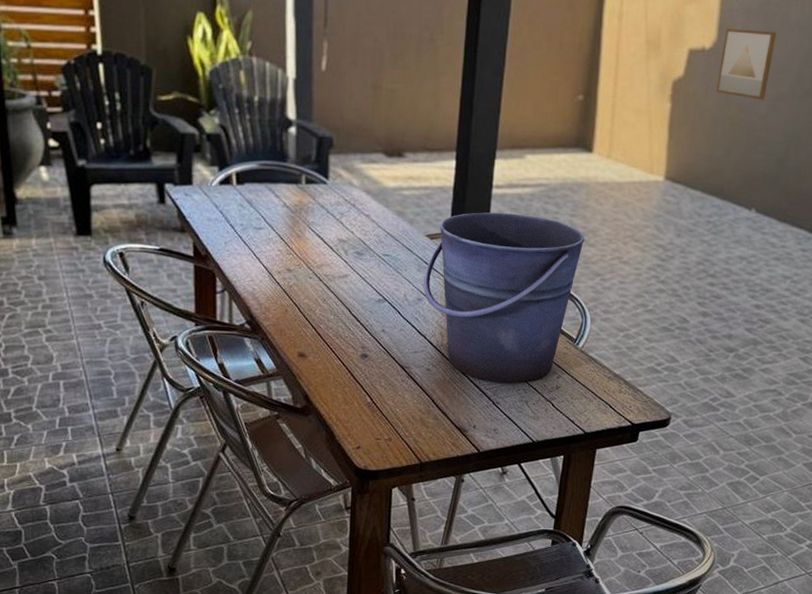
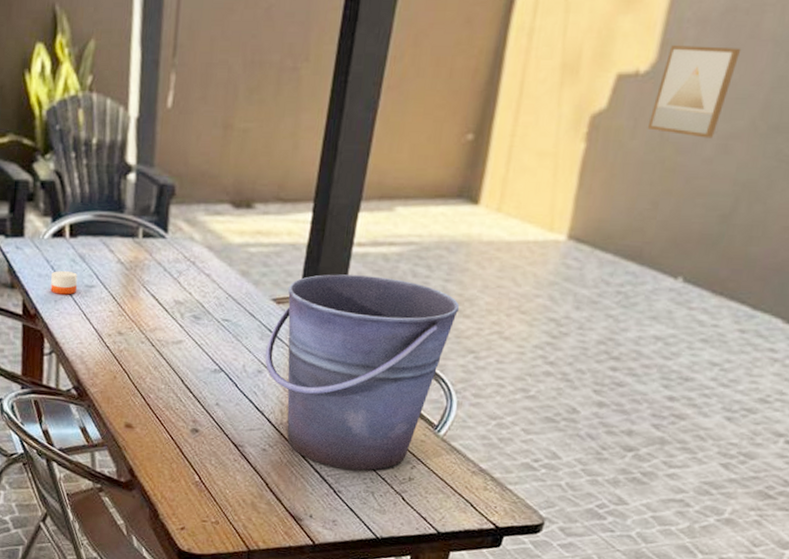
candle: none [220,213,246,237] -> present [50,269,77,295]

